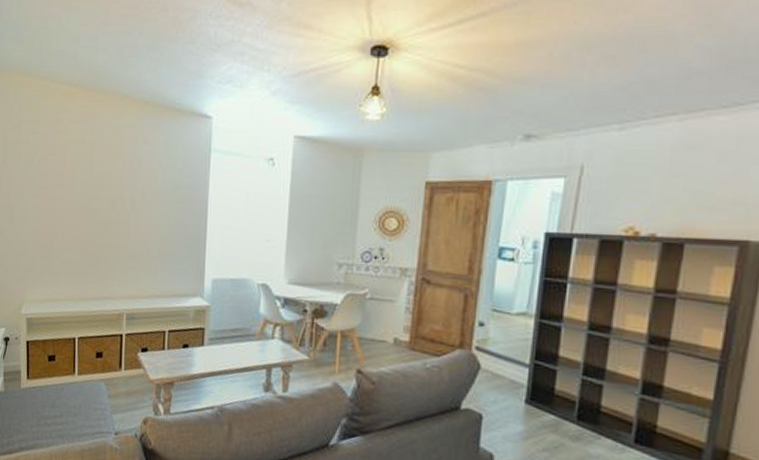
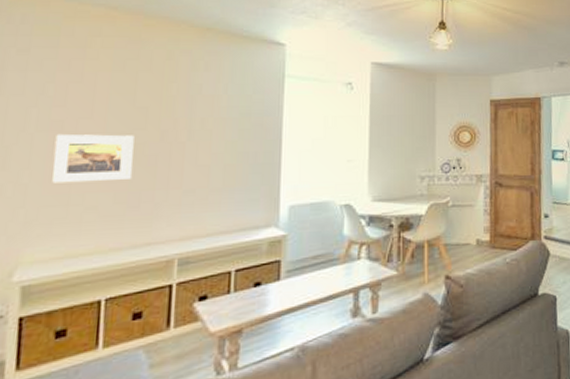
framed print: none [40,198,93,241] -> present [52,133,135,184]

